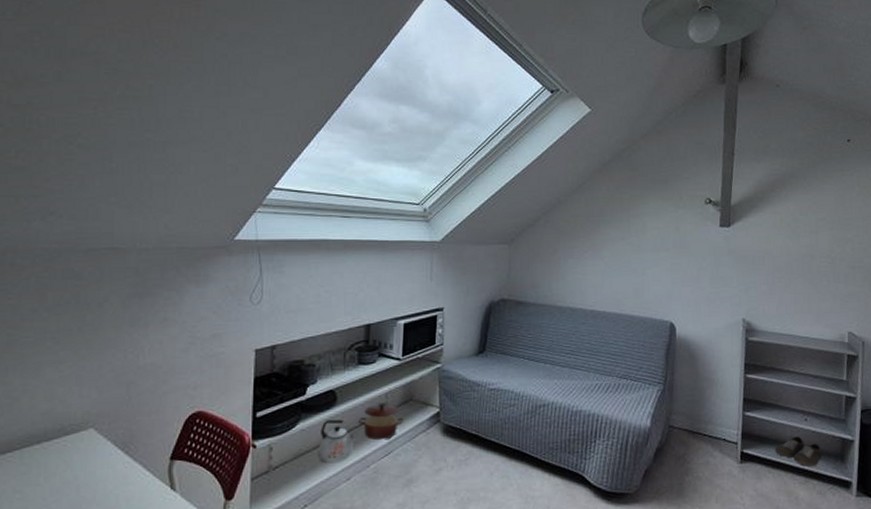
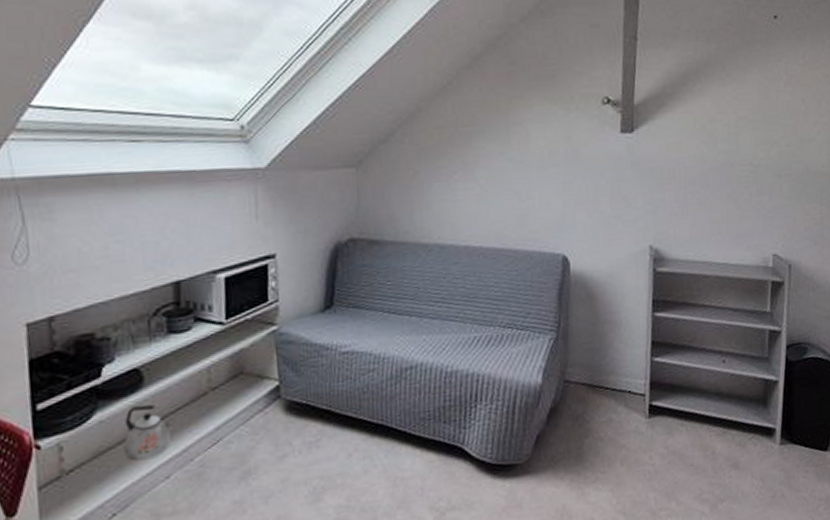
saucepan: present [358,402,404,441] -> none [174,379,234,428]
shoe: present [775,436,823,466] -> none [689,381,743,415]

